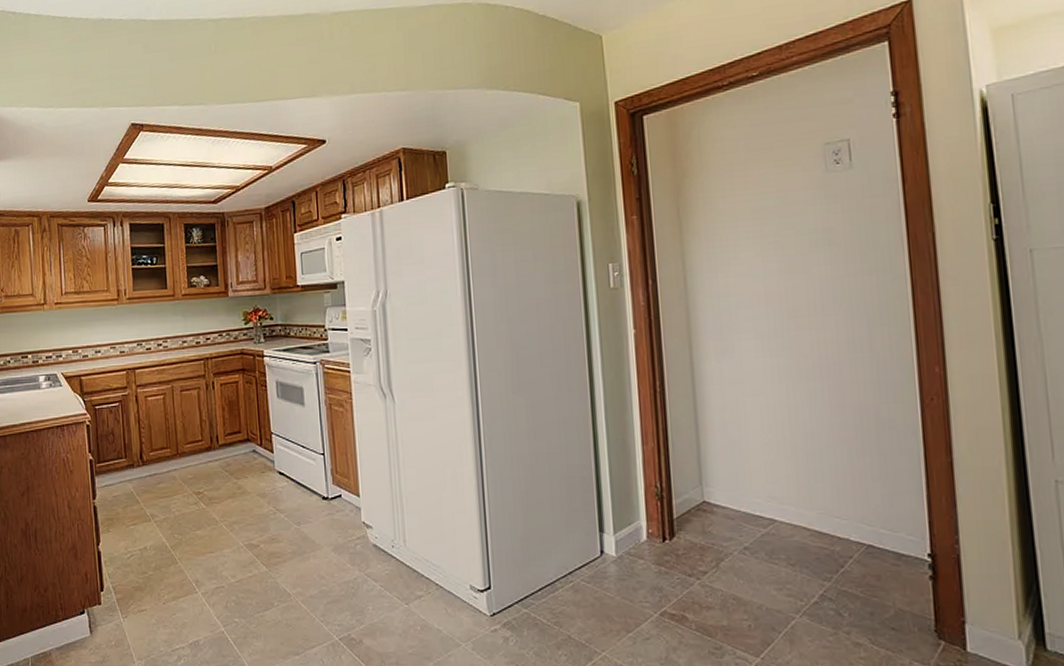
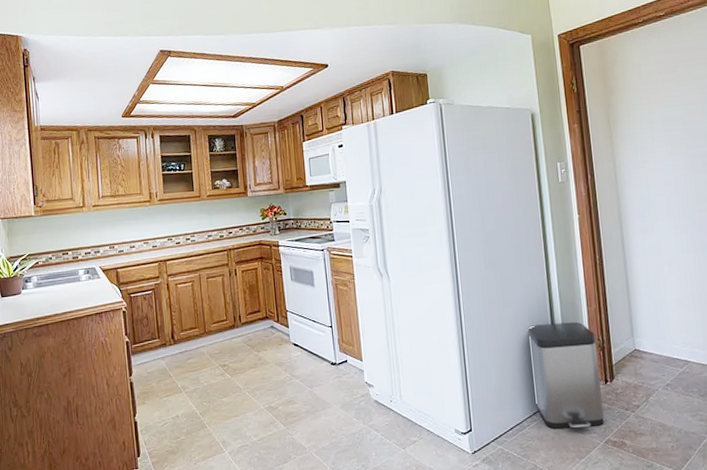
pedal bin: none [564,463,660,595] -> present [527,322,604,430]

